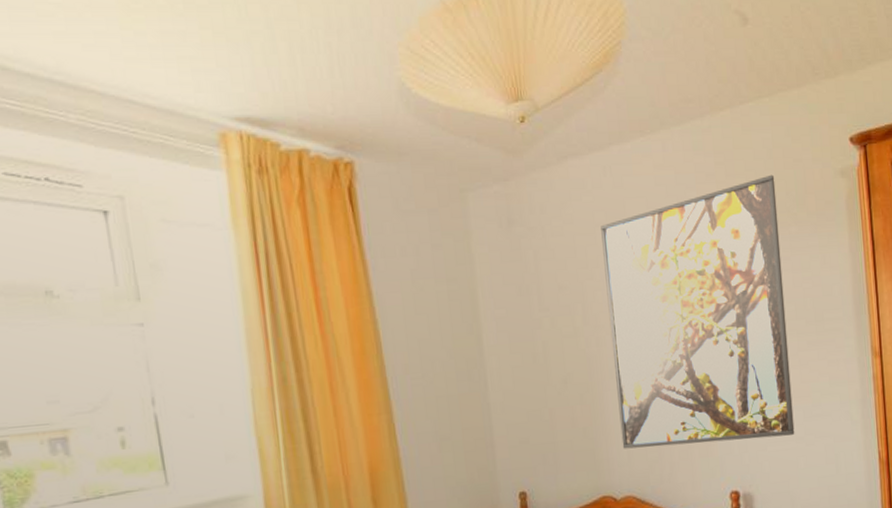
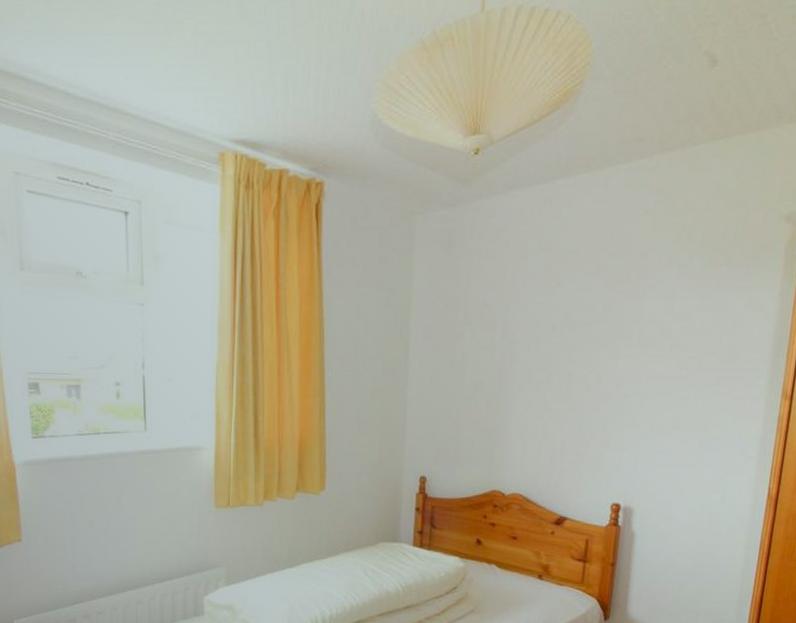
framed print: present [601,174,795,449] -> none [518,215,715,461]

